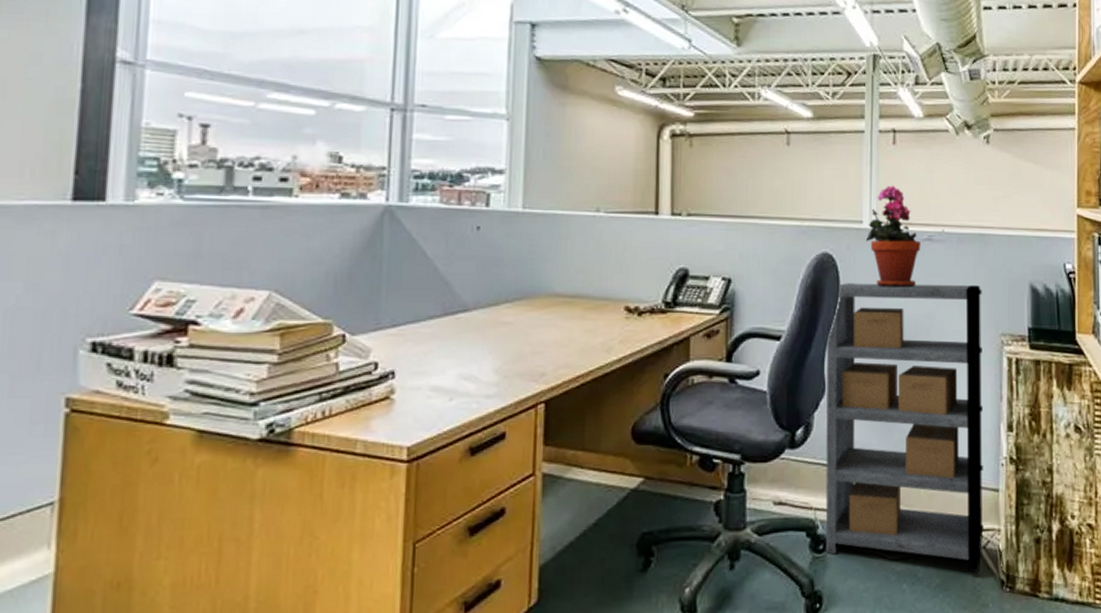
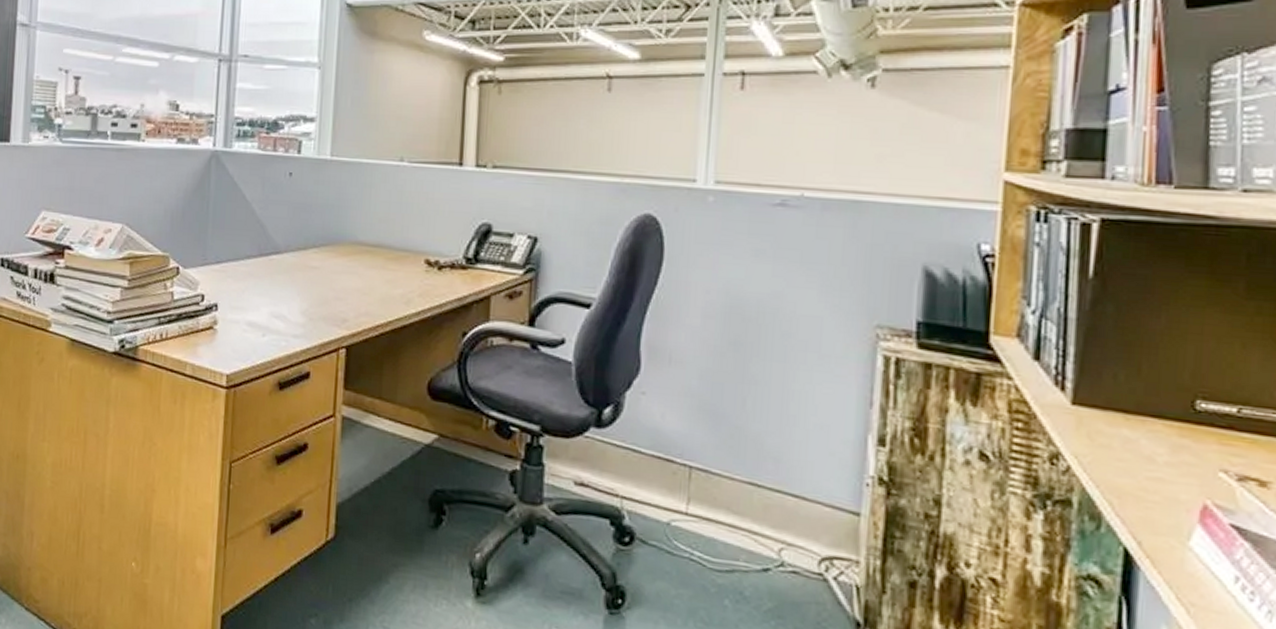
shelving unit: present [825,283,984,572] -> none [631,250,853,605]
potted plant: present [866,185,921,288] -> none [700,138,771,261]

